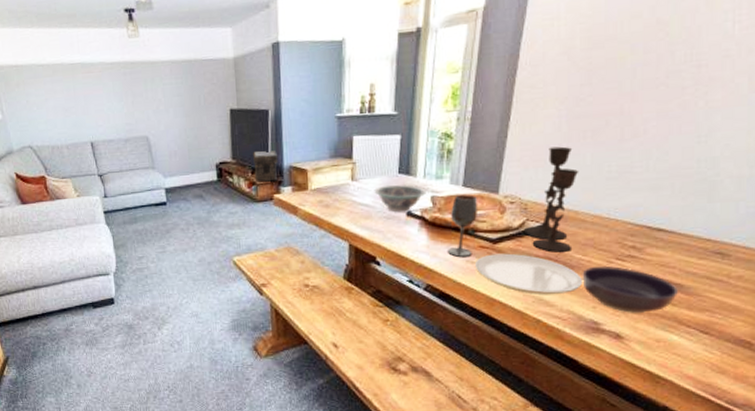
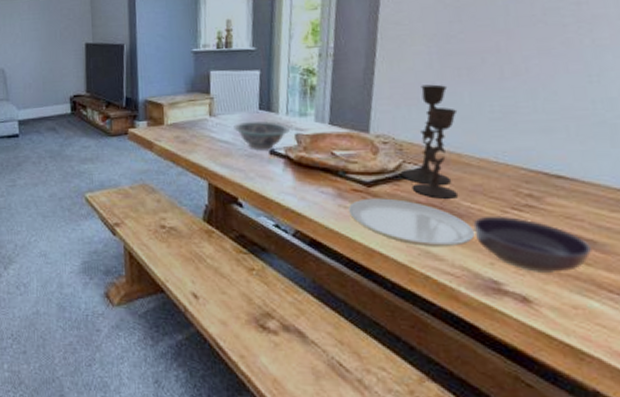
decorative box: present [253,150,279,182] -> none [108,84,134,116]
wine glass: present [448,194,479,258] -> none [317,133,349,202]

